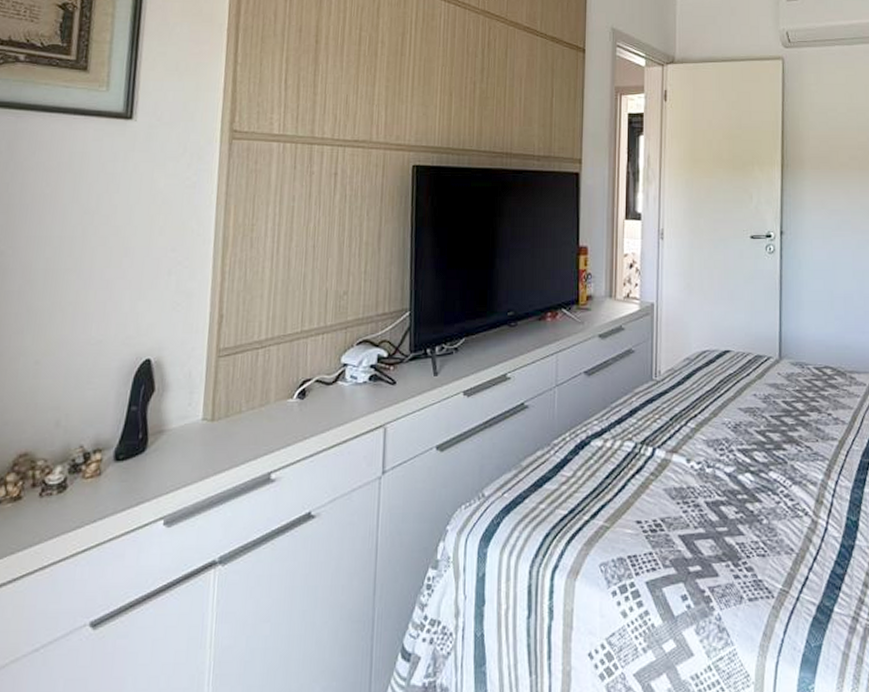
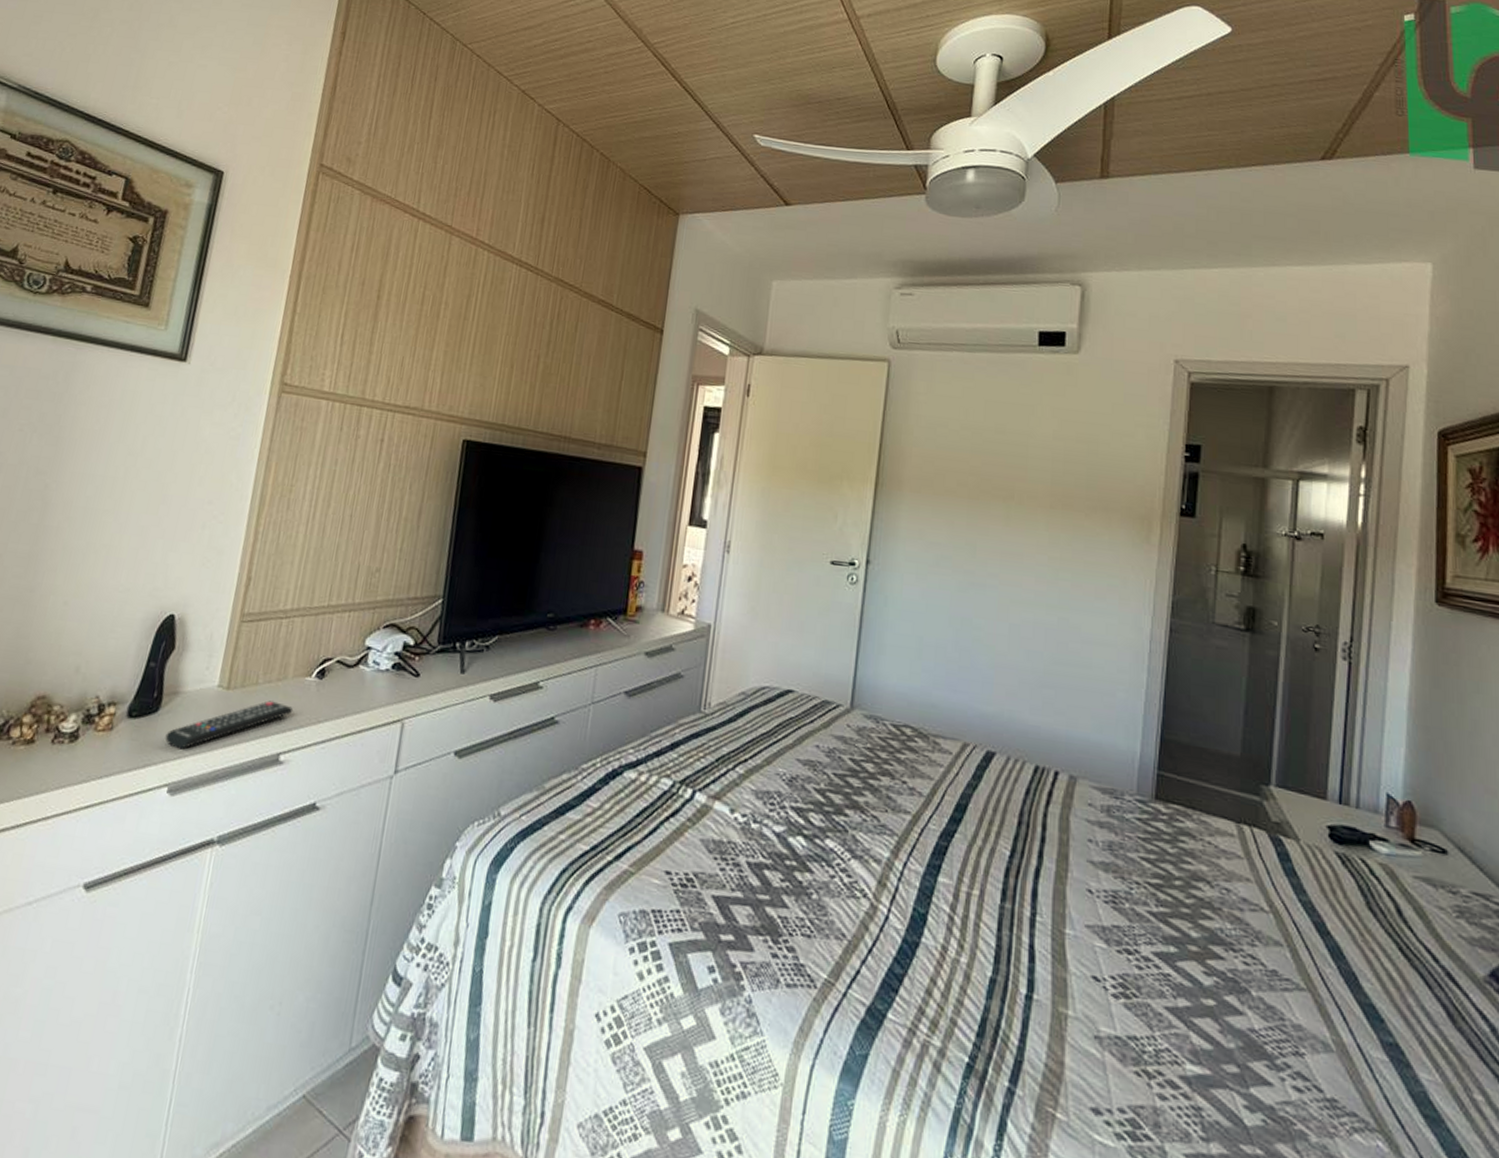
remote control: none [155,426,279,483] -> present [165,700,294,750]

